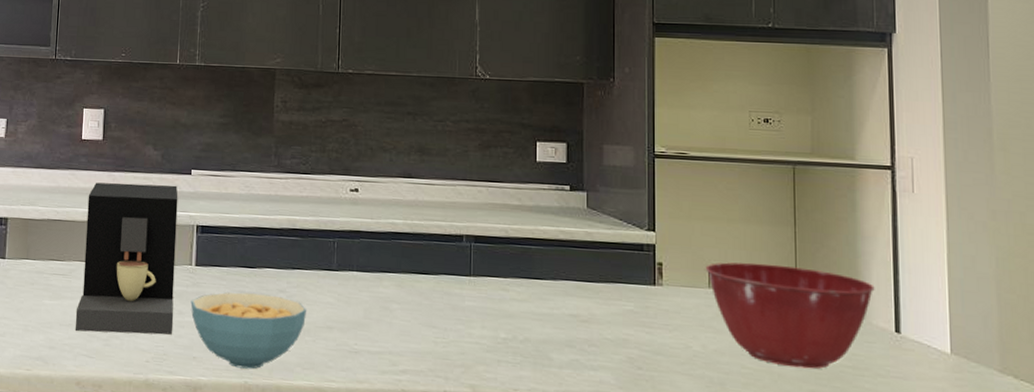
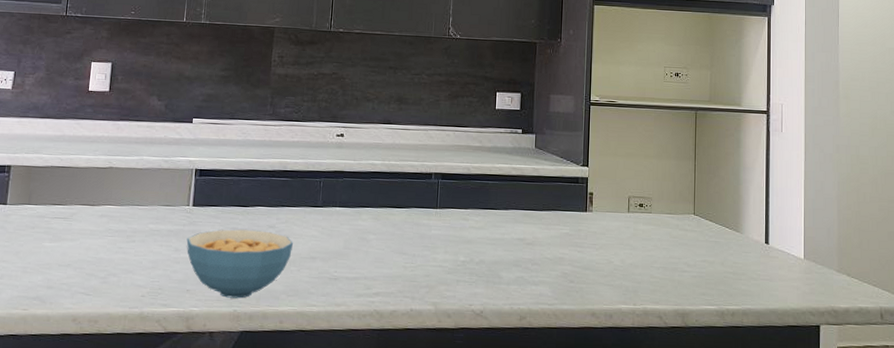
coffee maker: present [76,182,178,335] -> none [74,131,180,271]
mixing bowl: present [705,262,875,369] -> none [626,190,752,276]

